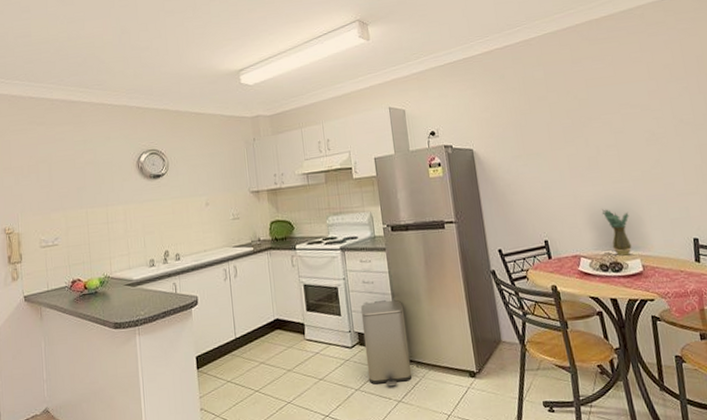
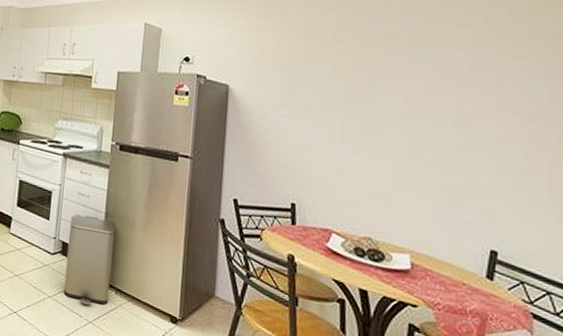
vase: present [602,209,632,256] -> none [371,186,408,247]

